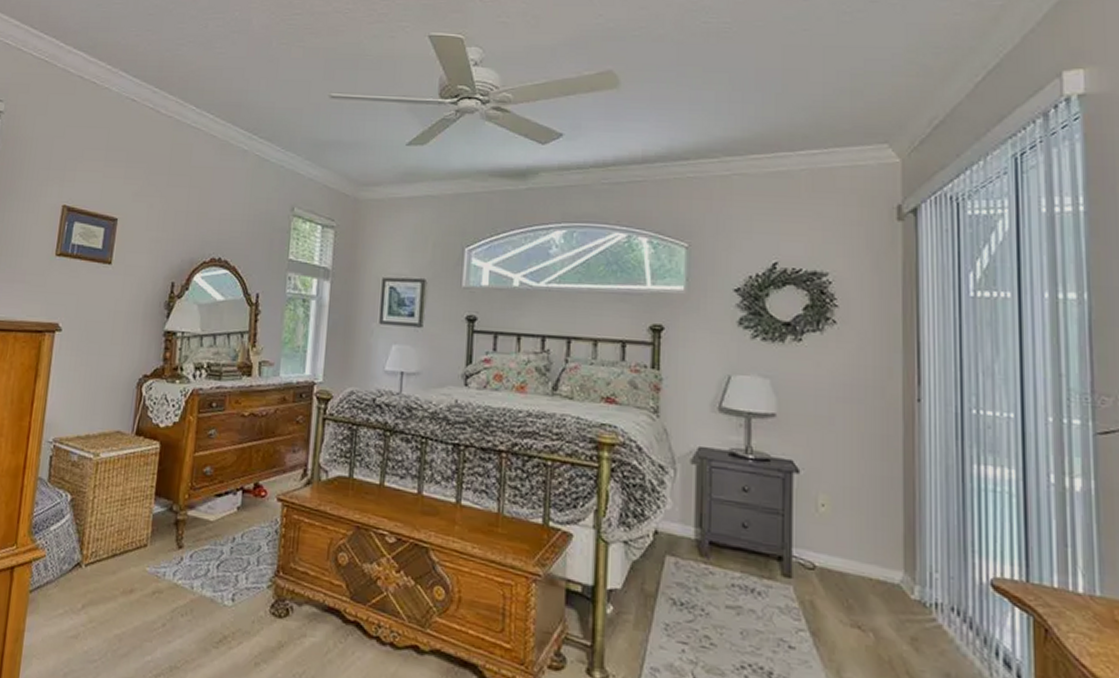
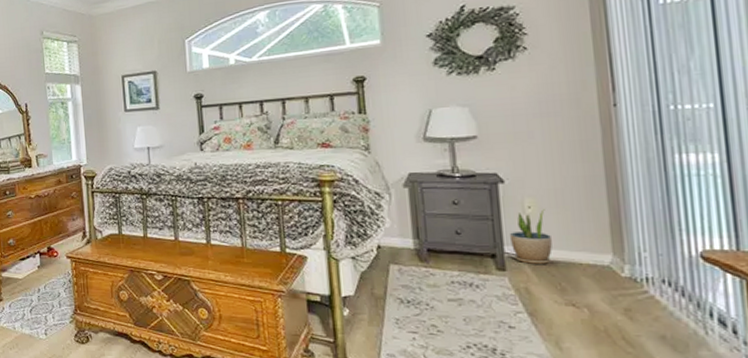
potted plant: none [799,509,843,575] -> present [509,209,552,264]

